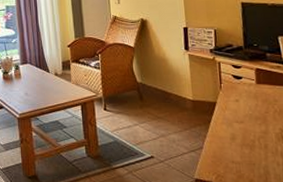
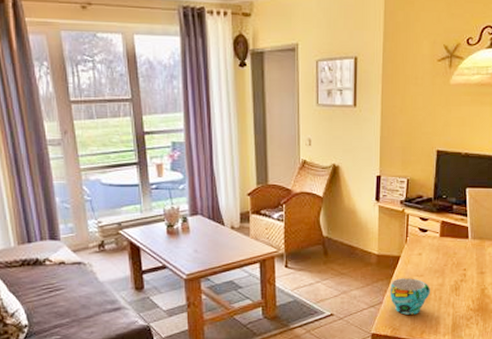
cup: none [209,124,255,162] -> present [389,278,431,315]

